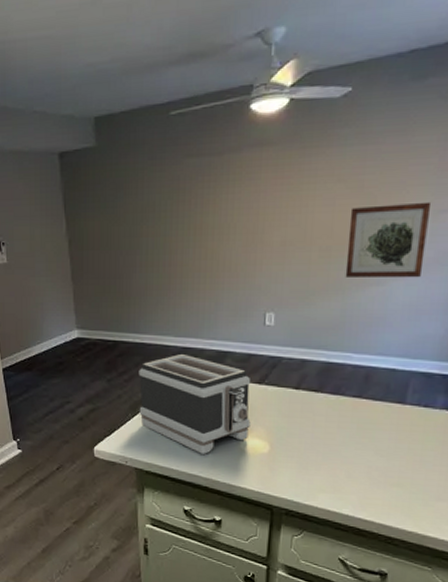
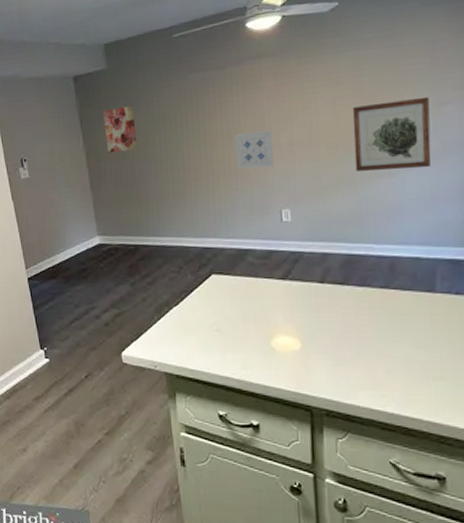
wall art: none [89,190,124,242] -> present [103,105,138,153]
toaster: present [138,353,251,454] -> none [161,253,279,355]
wall art: none [225,227,265,268] -> present [236,129,275,169]

